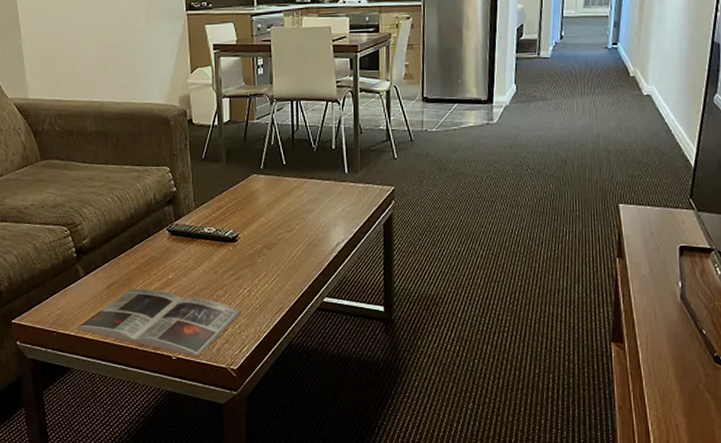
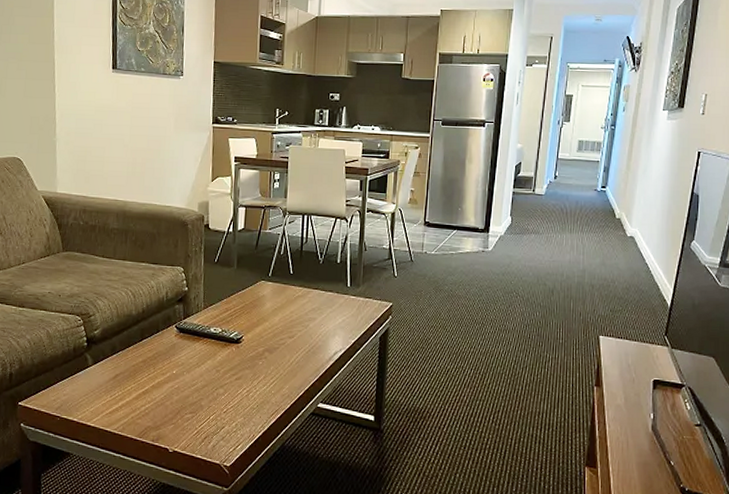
magazine: present [76,288,241,358] -> none [79,380,239,452]

